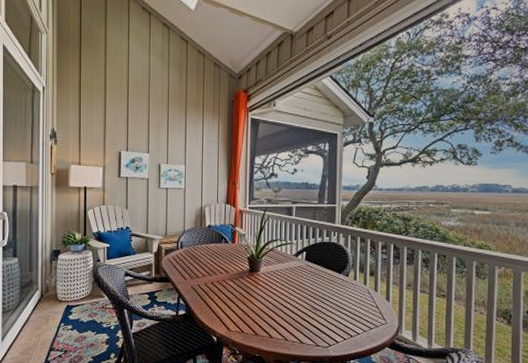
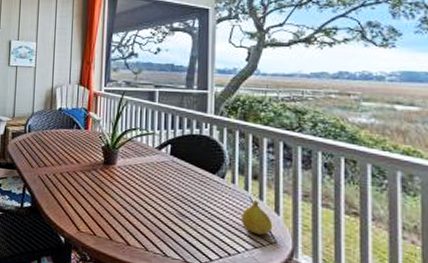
fruit: none [360,292,384,318] -> present [240,200,273,235]

